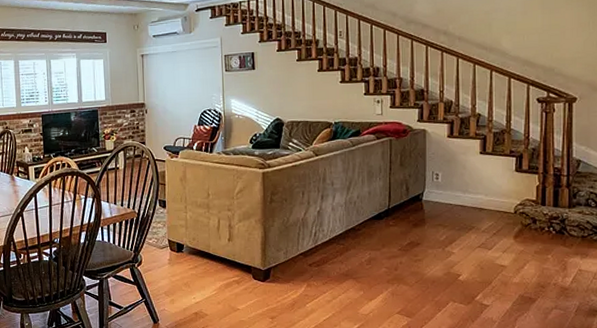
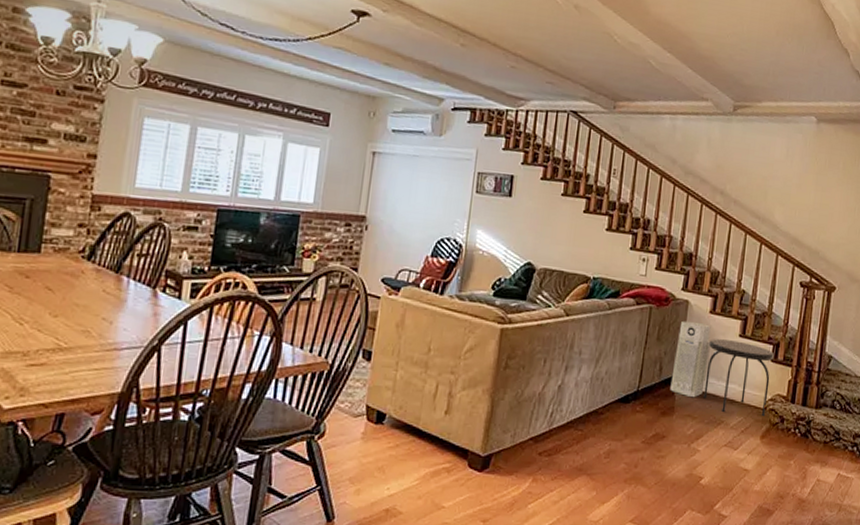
air purifier: none [418,146,453,210] -> present [670,320,711,398]
side table: none [451,158,518,219] -> present [703,339,774,416]

